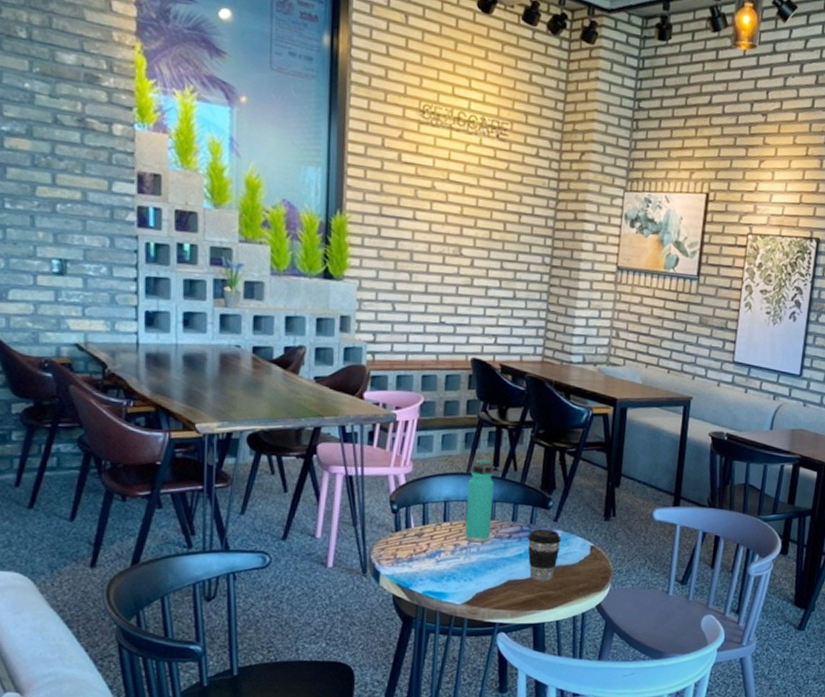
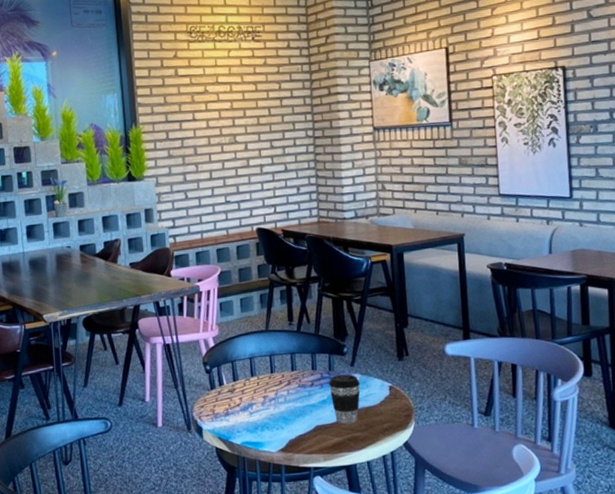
thermos bottle: present [465,458,495,543] -> none [268,315,294,393]

